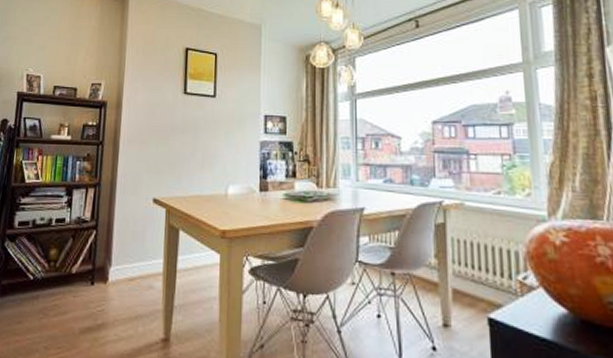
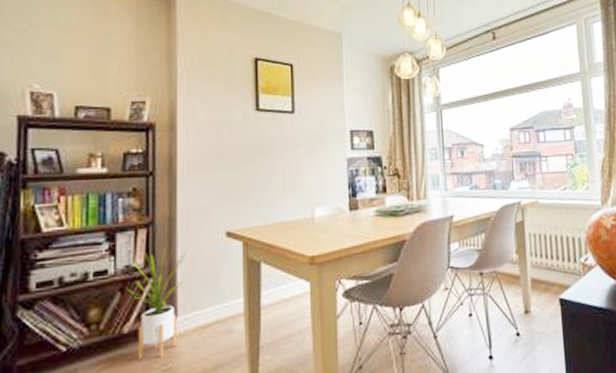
house plant: none [77,206,121,299] -> present [127,247,185,358]

